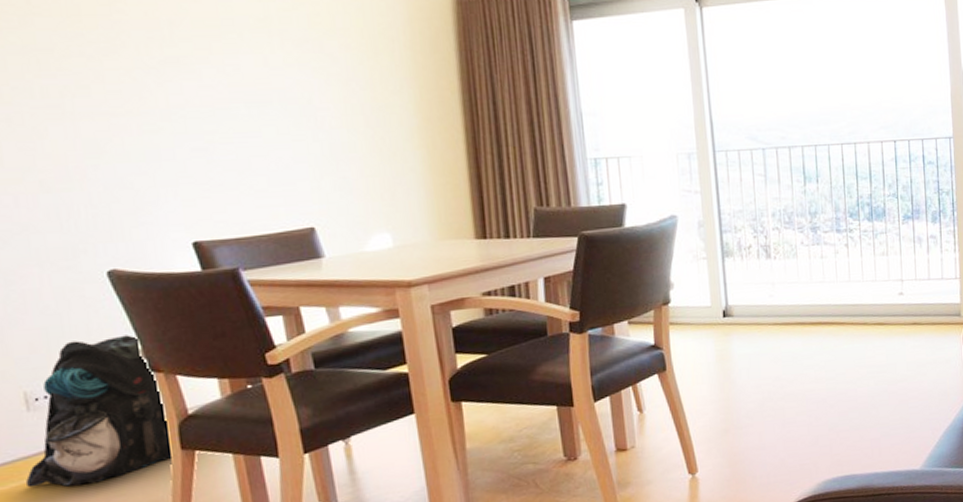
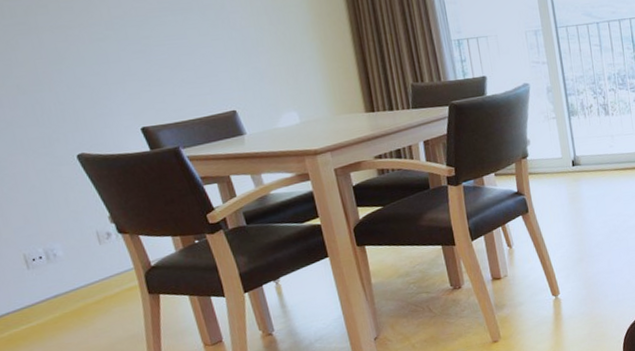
backpack: present [25,335,173,488] -> none [32,205,143,329]

